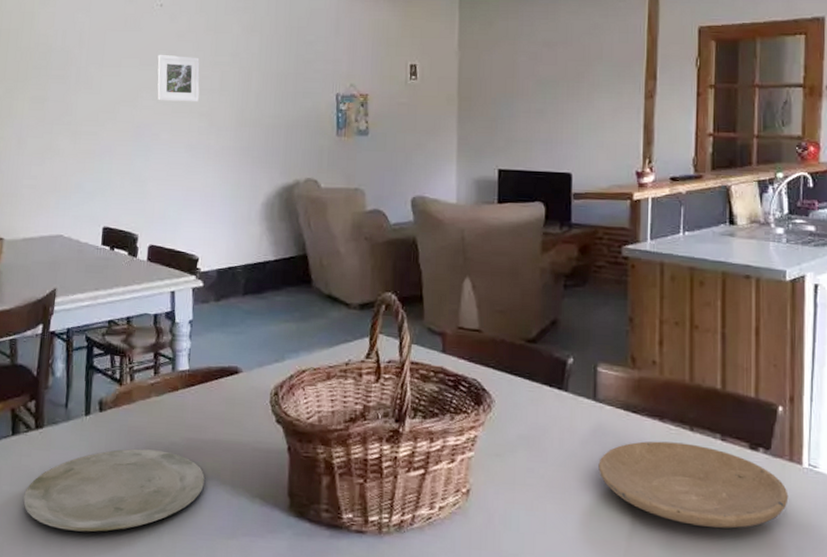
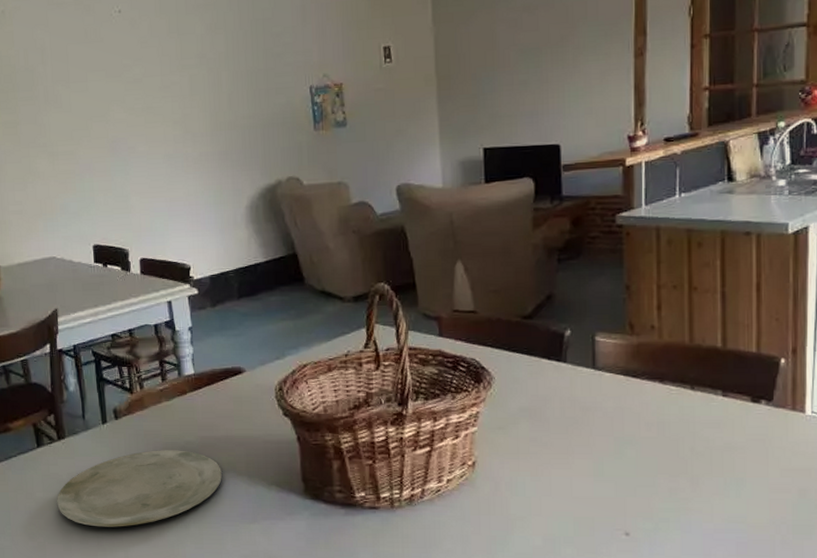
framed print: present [157,55,200,102] -> none [123,63,170,113]
plate: present [598,441,789,529] -> none [600,402,791,478]

